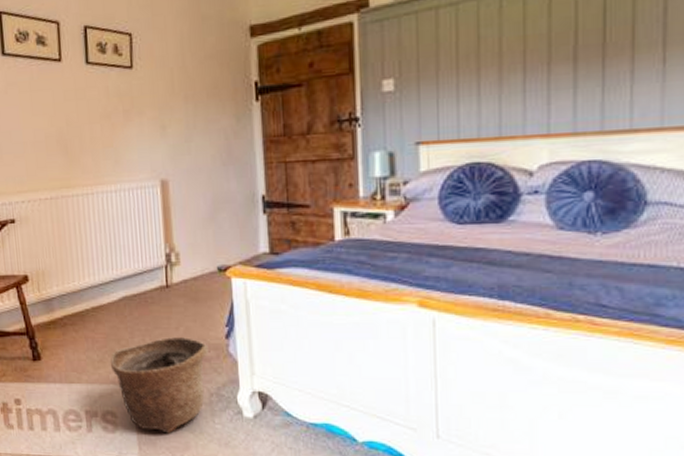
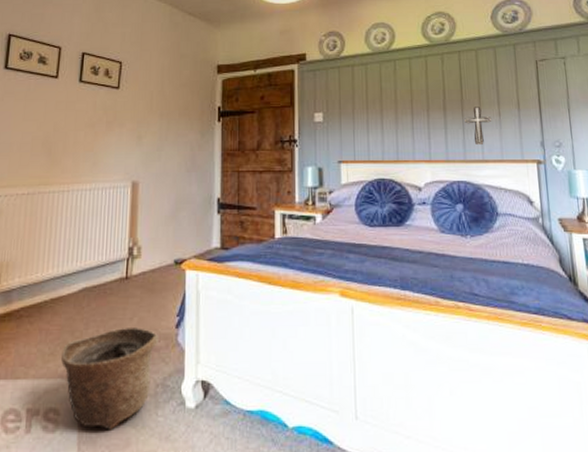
decorative cross: none [606,51,651,108] -> present [465,107,492,144]

